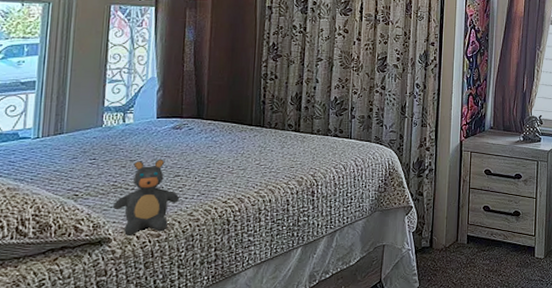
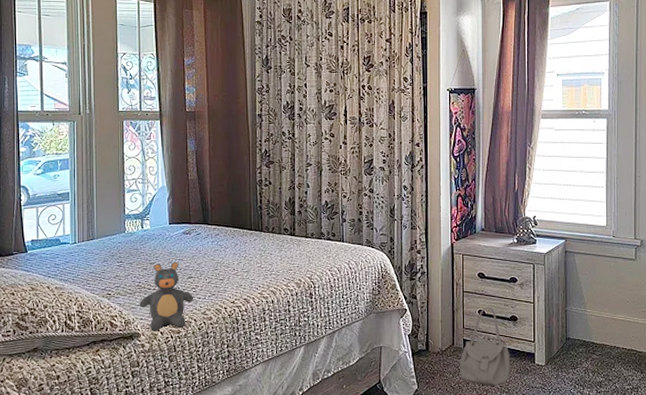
handbag: none [462,202,512,281] -> present [460,306,511,386]

